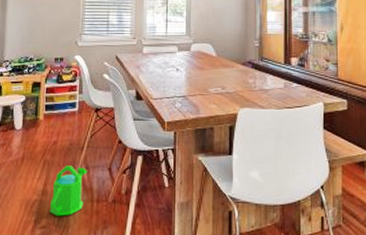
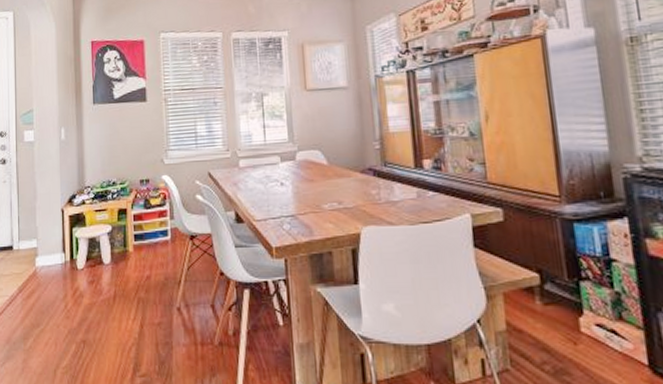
watering can: present [49,165,88,216] -> none [148,303,188,363]

